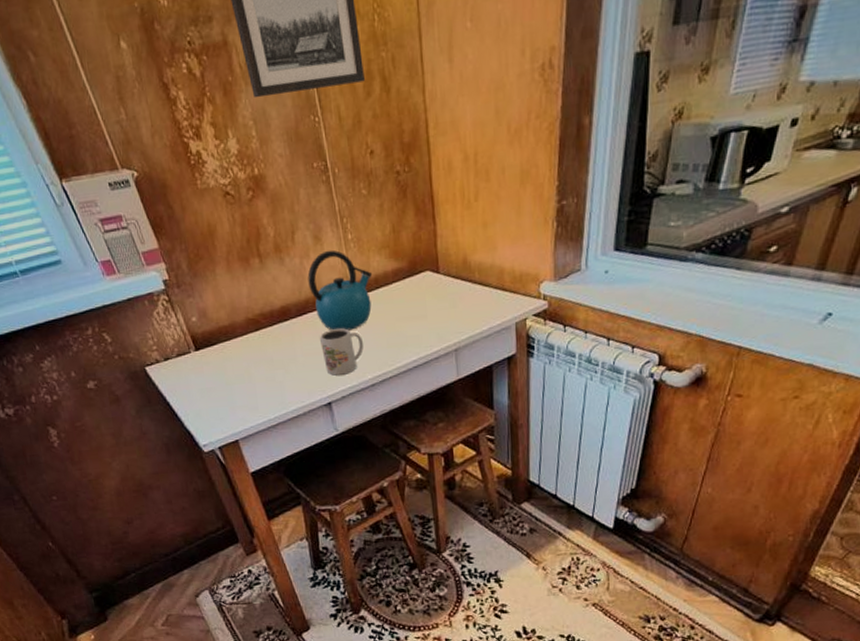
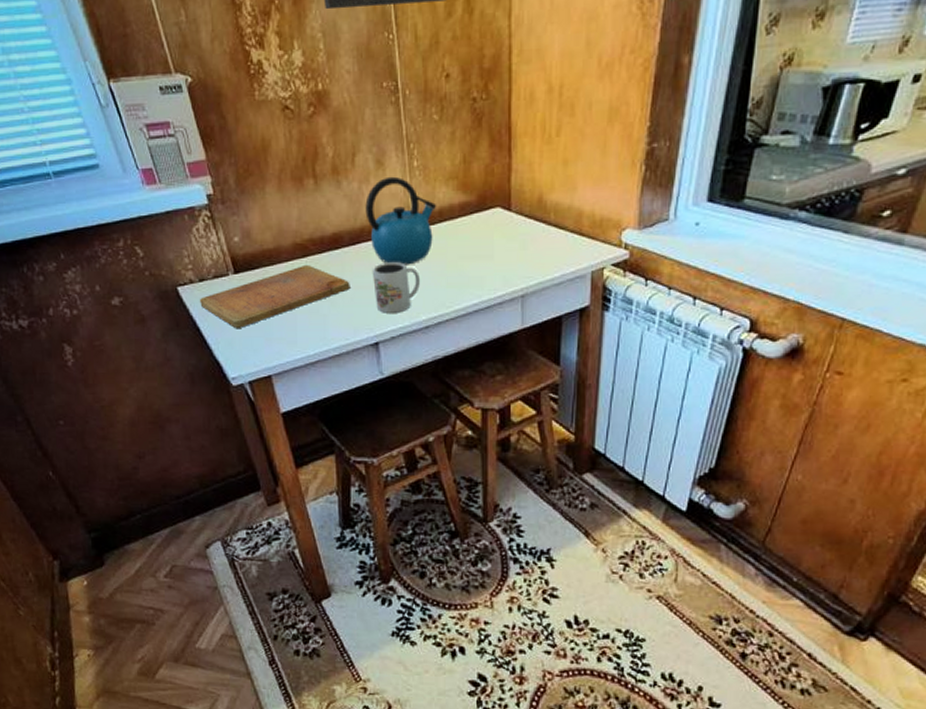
cutting board: none [166,338,301,400] -> present [199,266,350,328]

